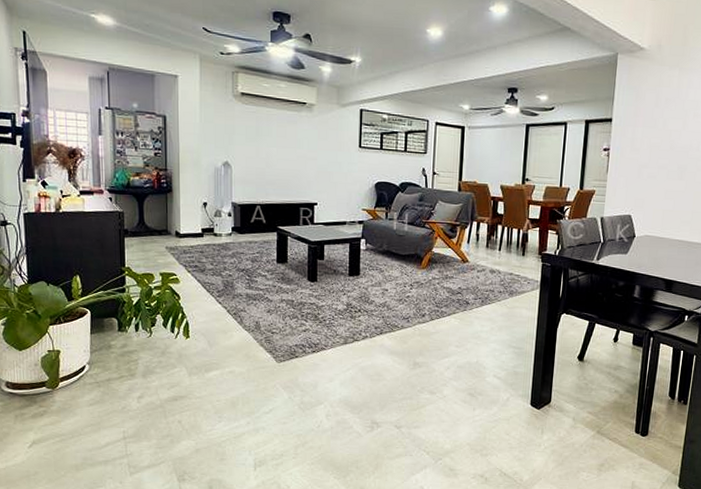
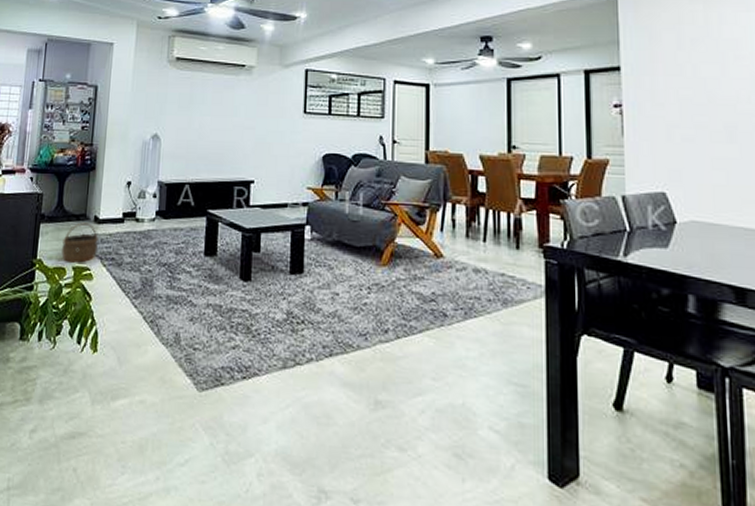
wicker basket: none [148,237,181,270] -> present [62,222,98,263]

